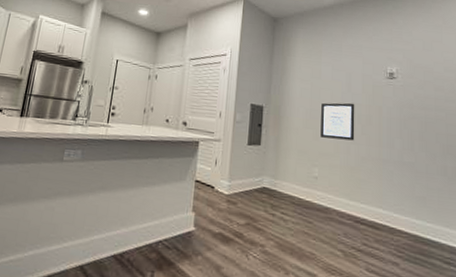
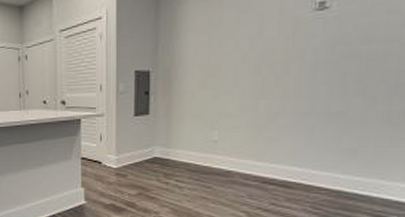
wall art: present [320,102,355,141] -> none [221,50,268,97]

